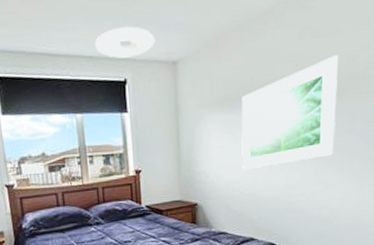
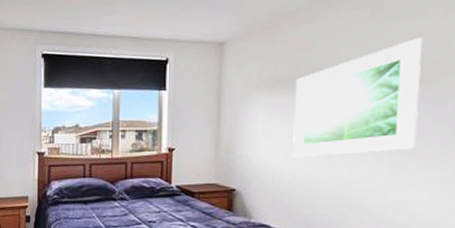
ceiling light: present [94,26,156,58] -> none [139,9,203,39]

